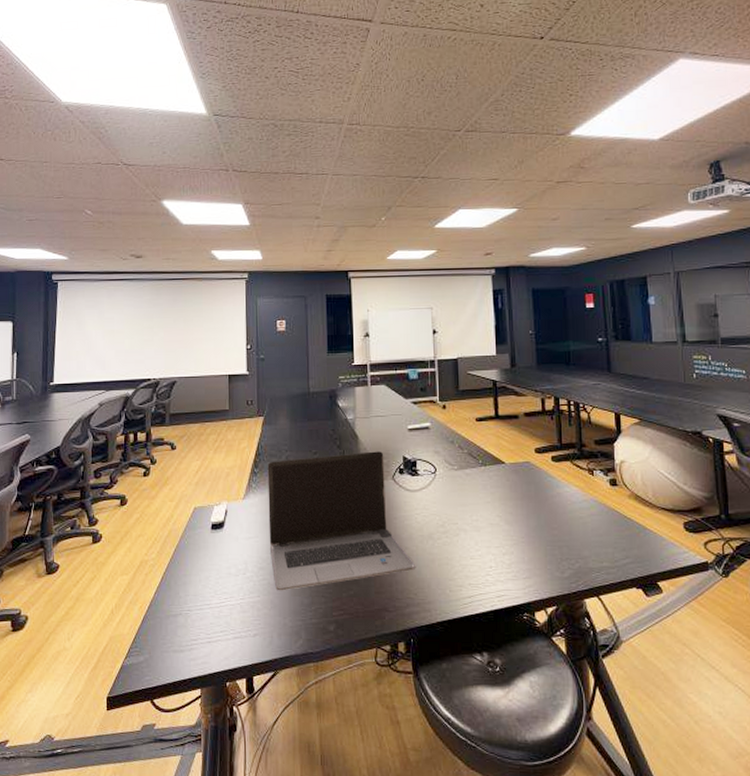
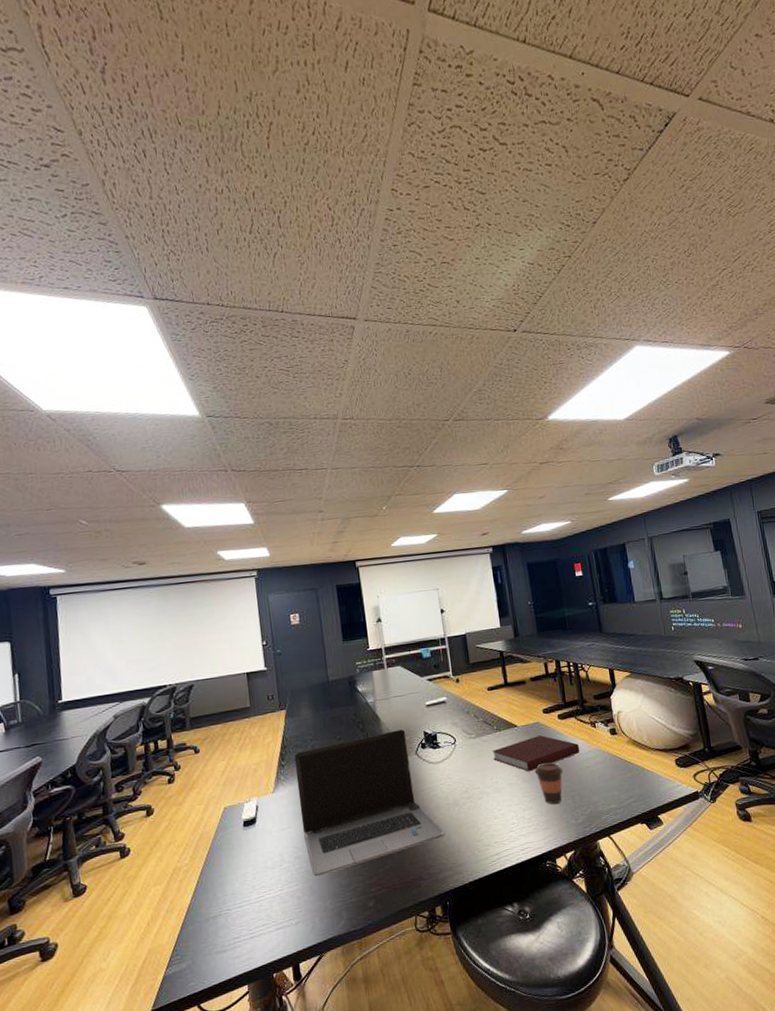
notebook: none [475,476,573,514] -> present [492,735,580,772]
coffee cup: none [519,506,552,552] -> present [534,762,563,804]

